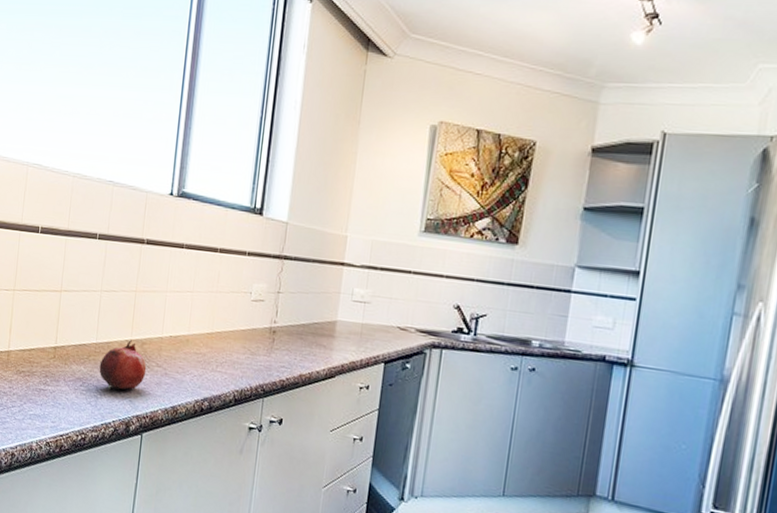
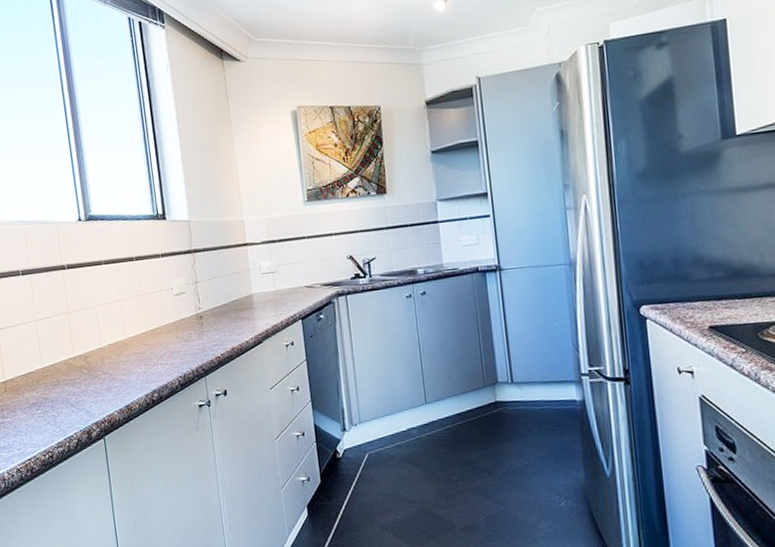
fruit: present [99,340,147,391] -> none [50,357,95,407]

